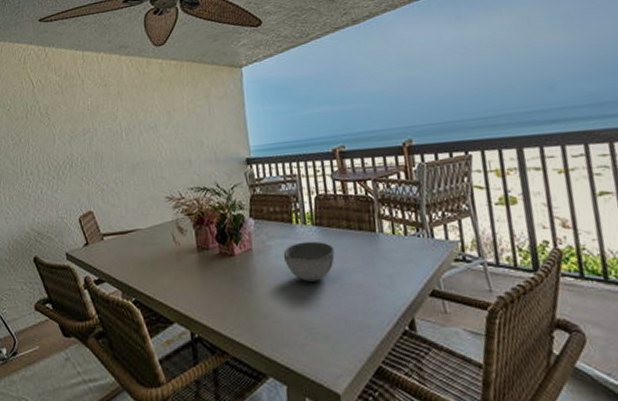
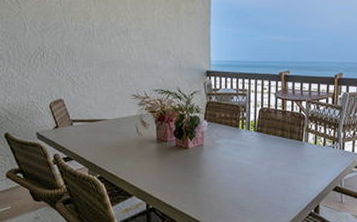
bowl: present [283,241,335,282] -> none [228,143,268,174]

